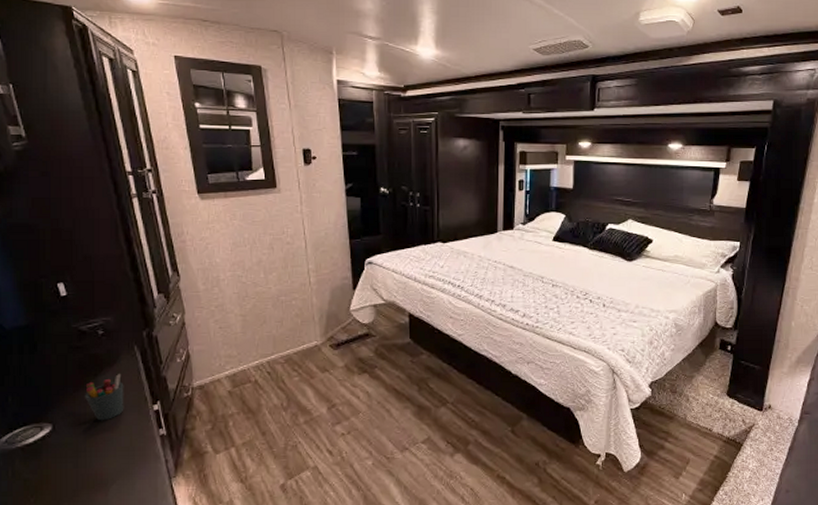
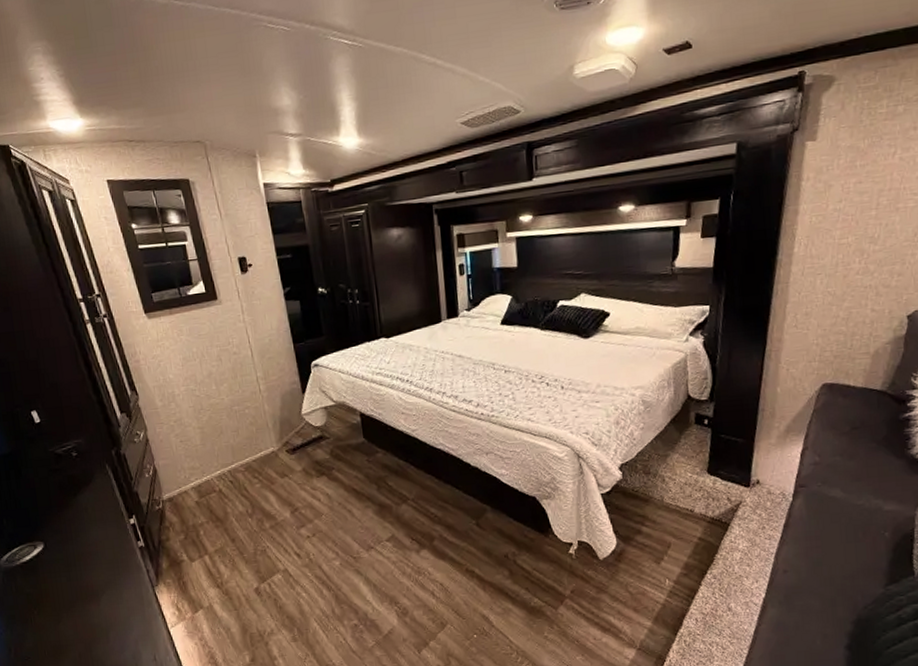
pen holder: present [85,374,124,421] -> none [67,492,104,537]

